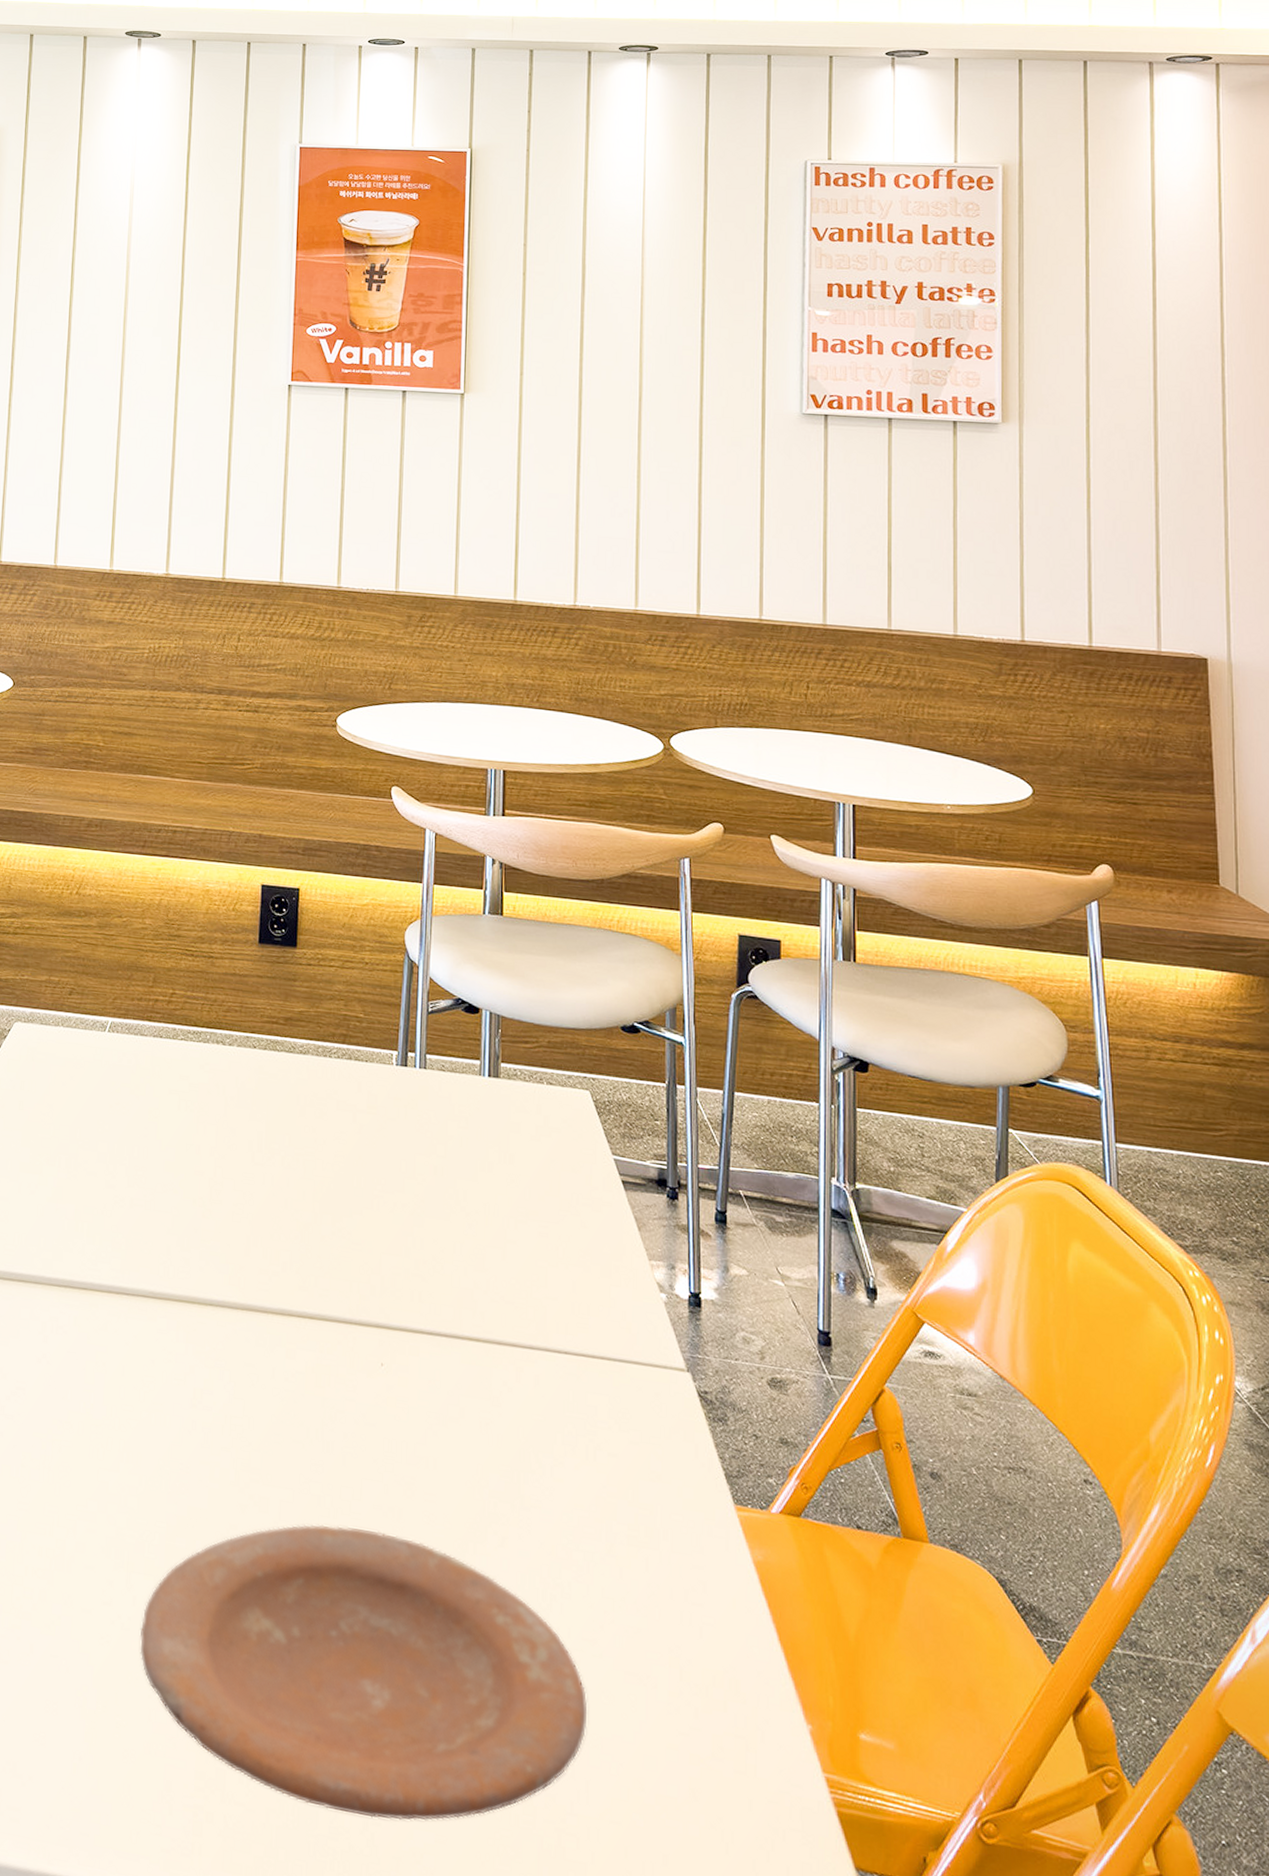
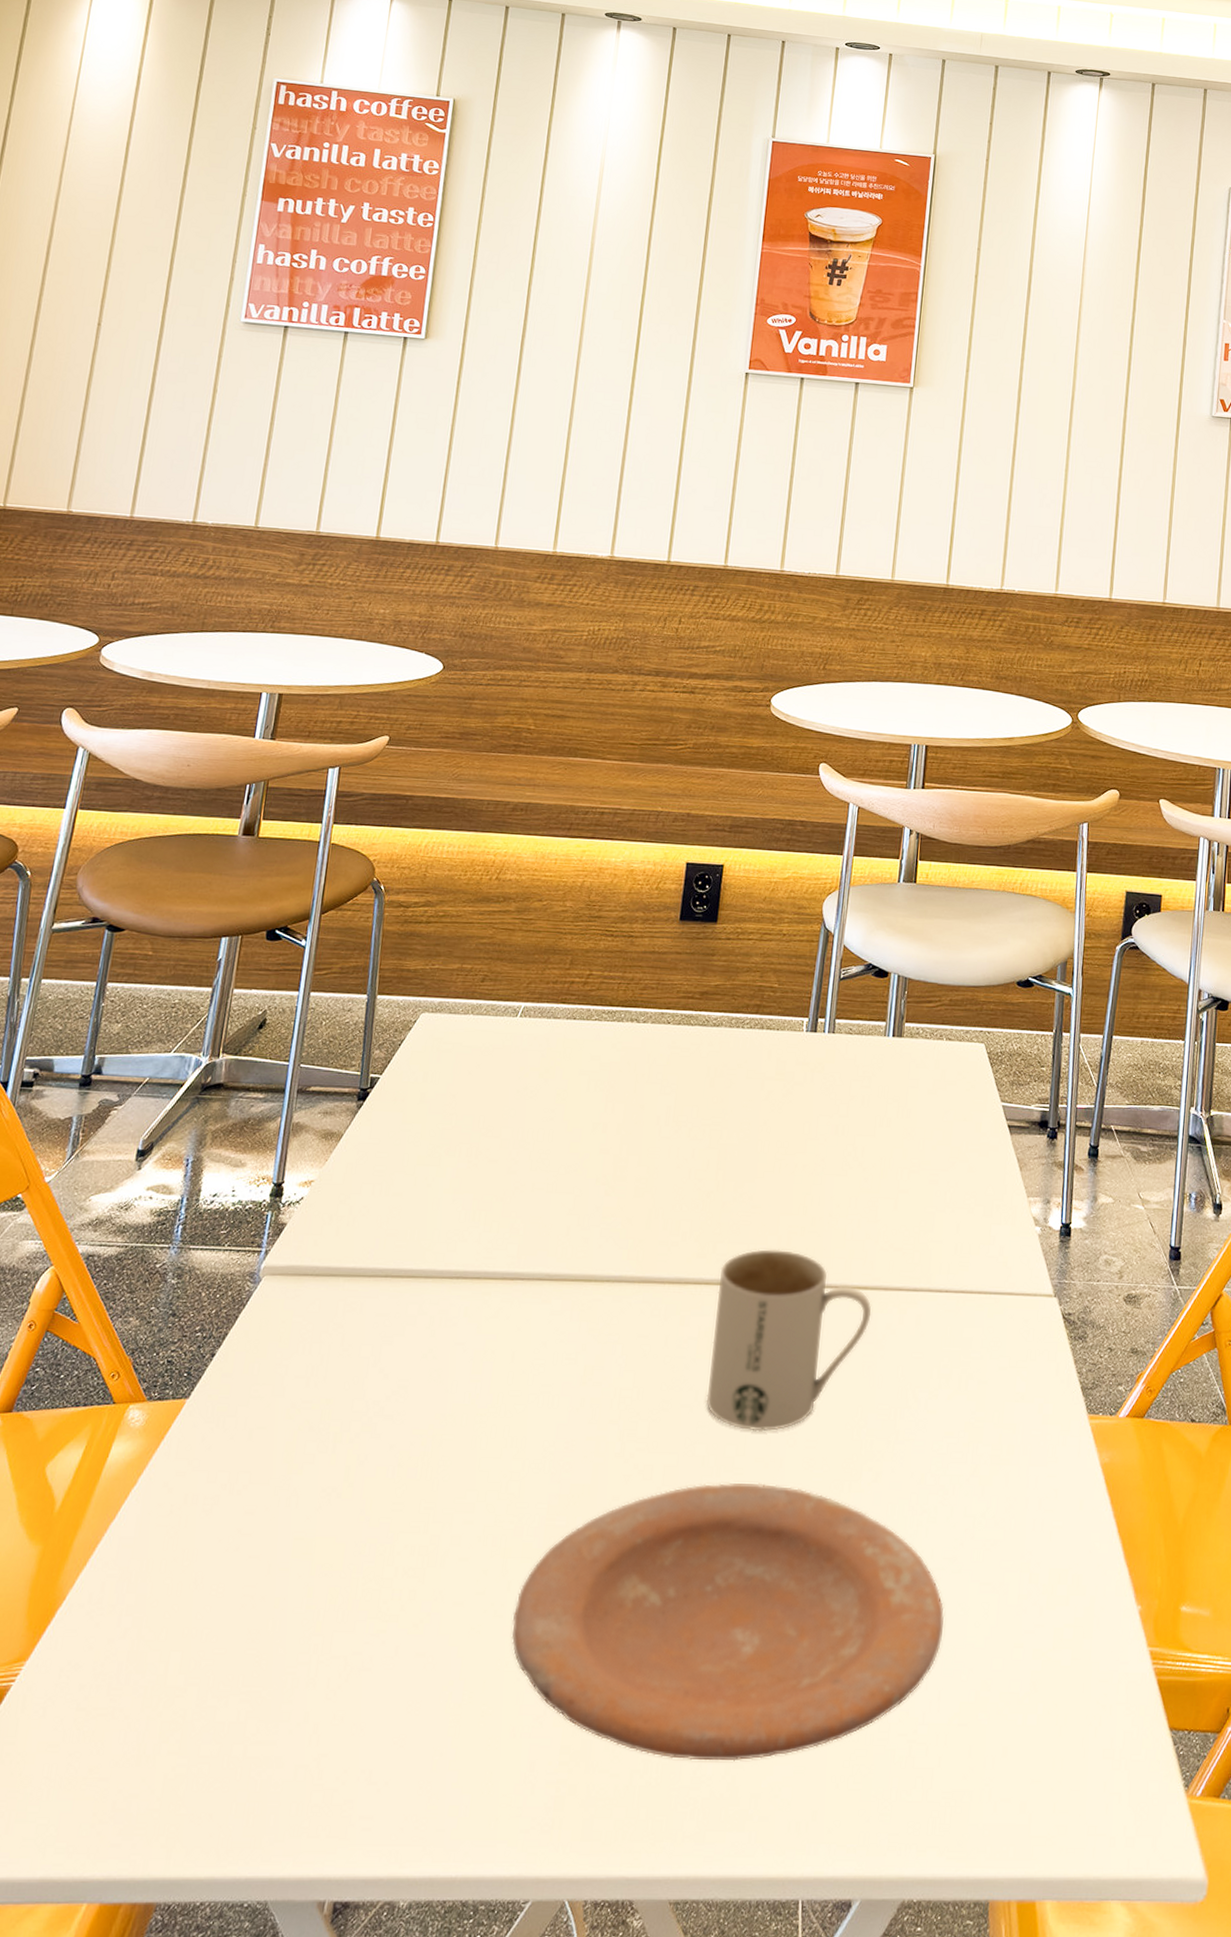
mug: none [318,1287,486,1479] -> present [706,1249,872,1432]

